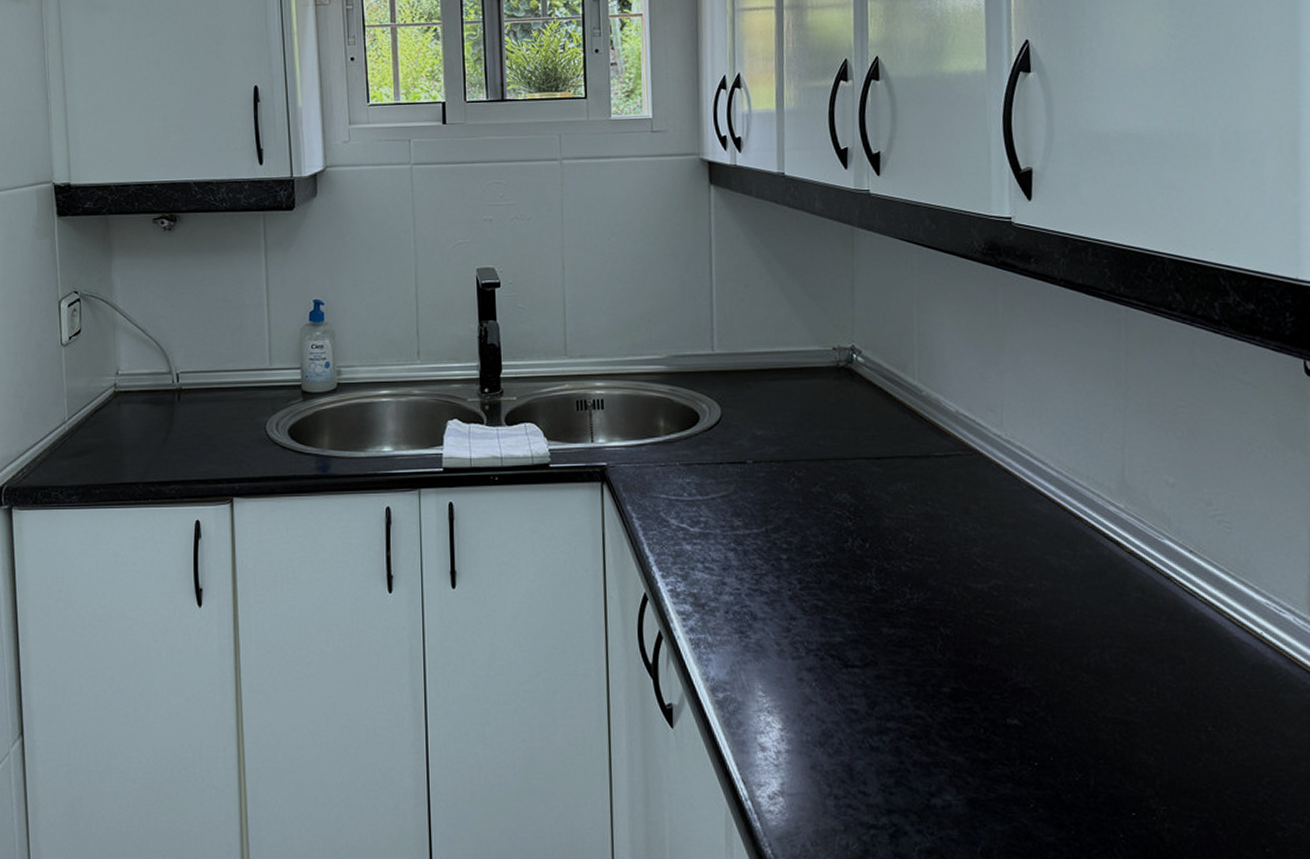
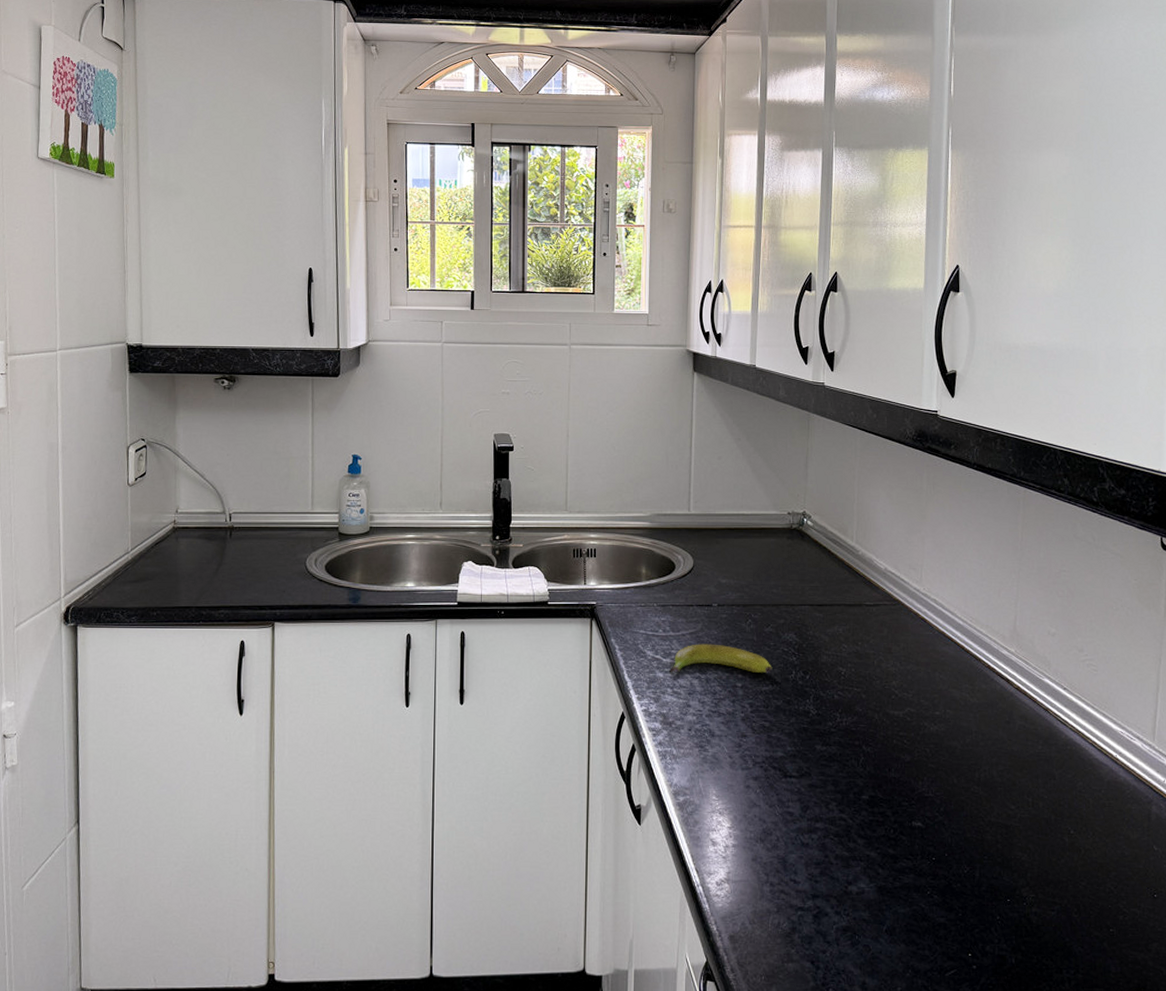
banana: none [697,508,824,546] -> present [668,644,773,674]

